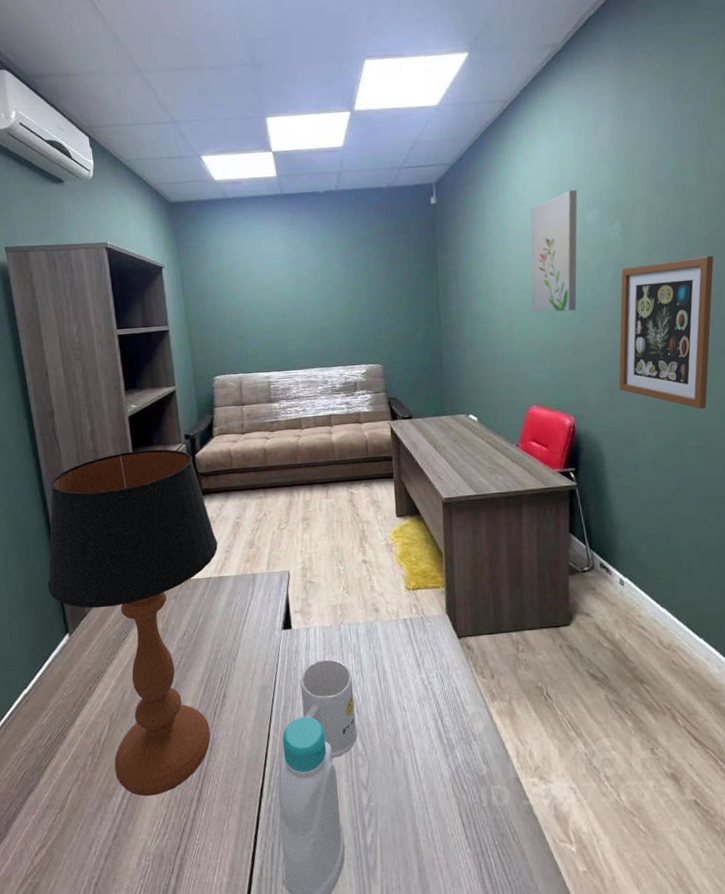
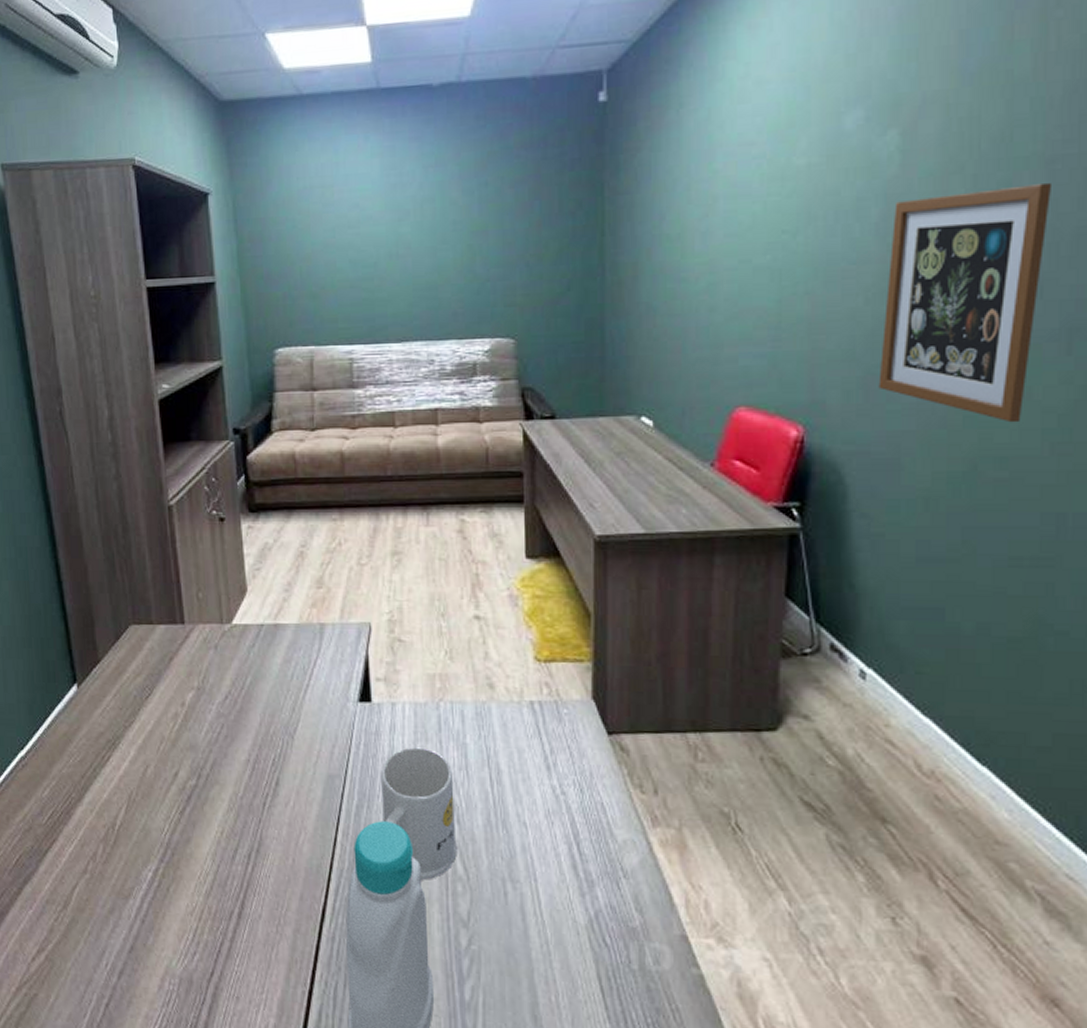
table lamp: present [47,449,218,797] -> none [51,445,274,903]
wall art: present [530,189,578,312] -> none [745,78,832,267]

